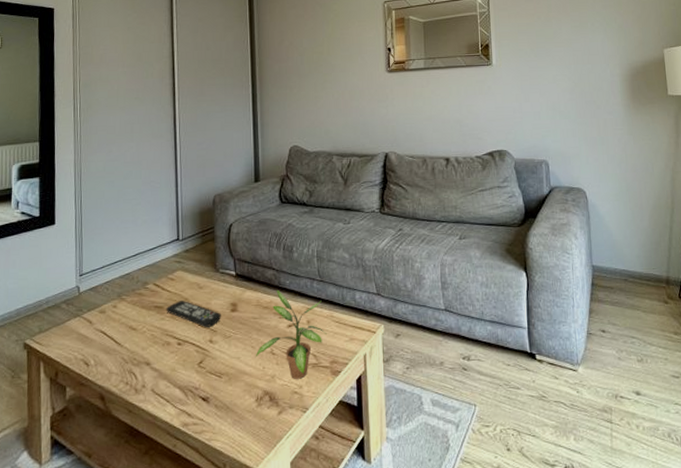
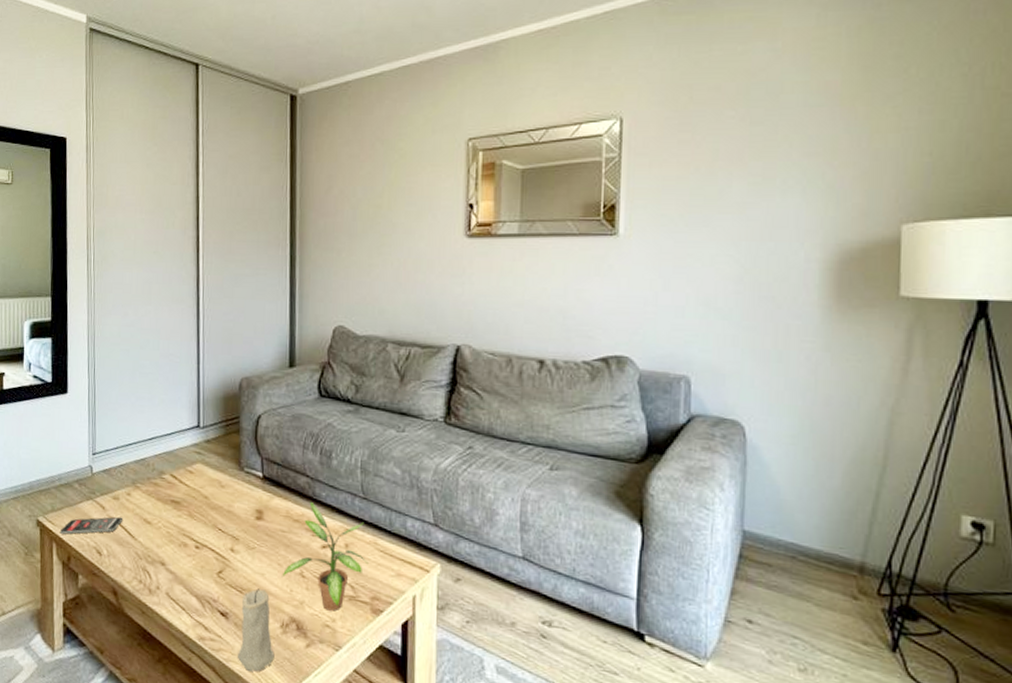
smartphone: none [48,328,109,352] -> present [60,516,122,535]
remote control: present [166,300,222,327] -> none [183,497,246,534]
candle: none [219,371,251,447] -> present [238,588,275,672]

